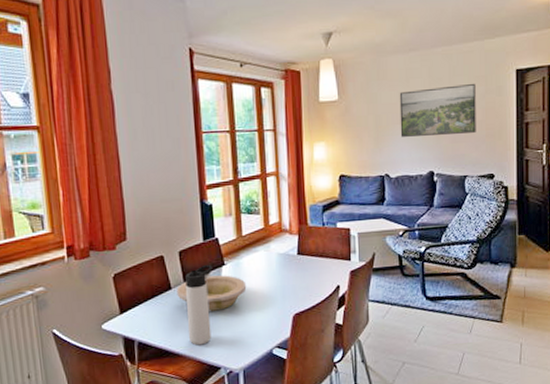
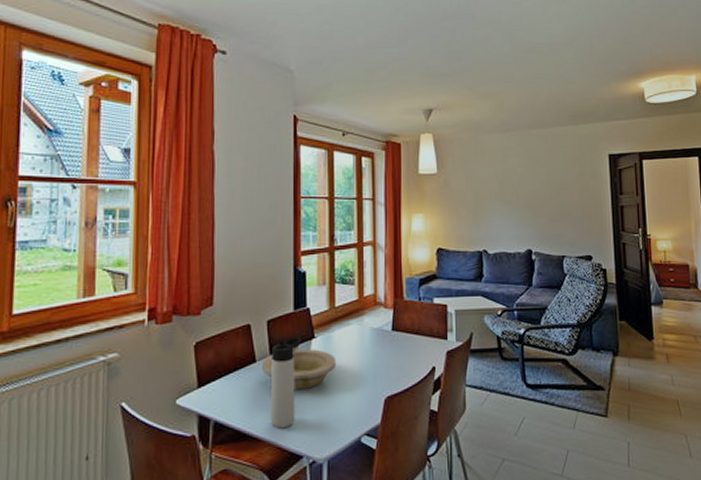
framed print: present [399,83,476,137] -> none [497,165,573,213]

